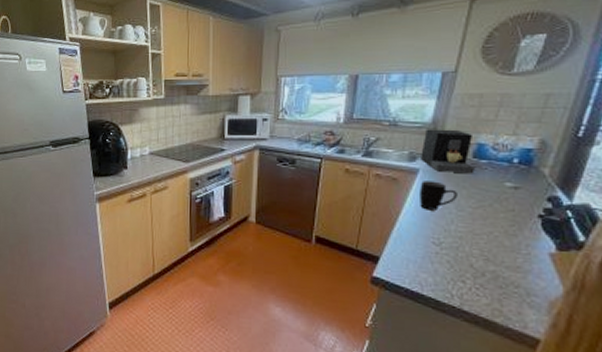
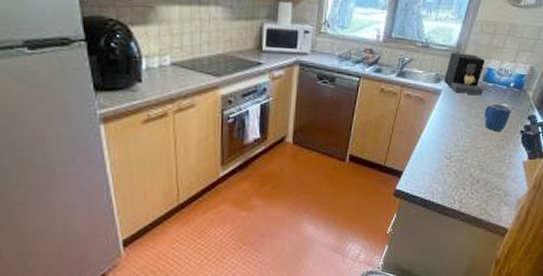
mug: present [420,181,458,210] -> none [439,101,468,128]
mug: none [480,182,520,215] -> present [484,103,512,131]

